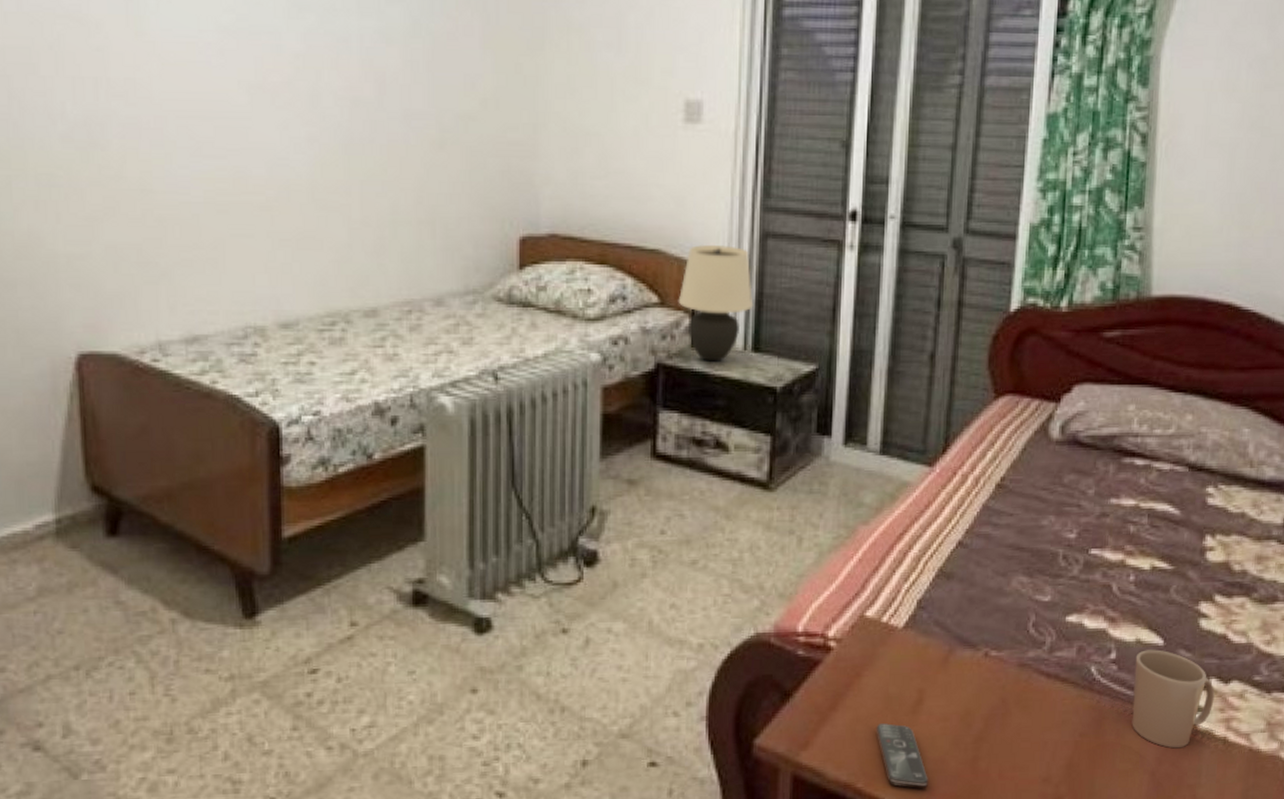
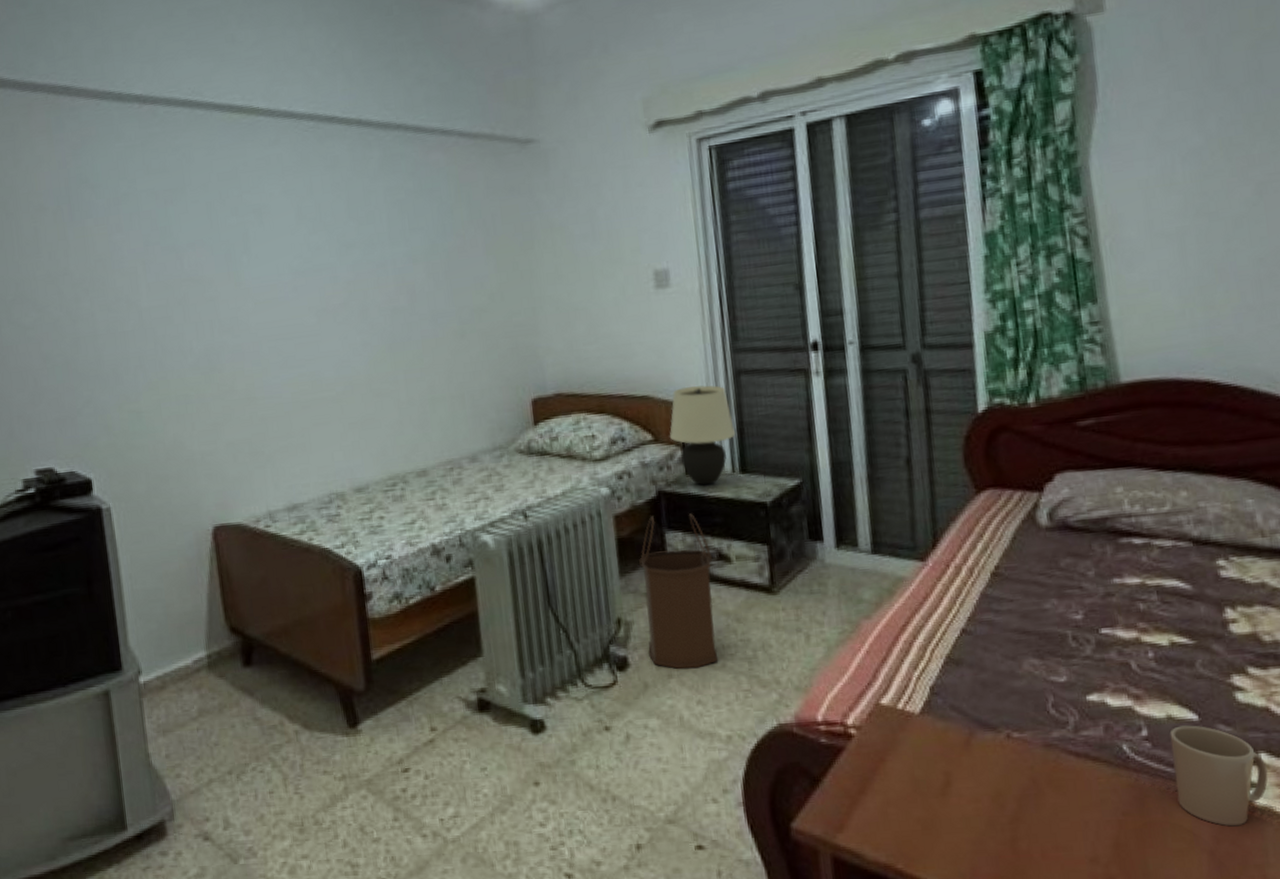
basket: none [623,391,708,568] -> present [639,513,719,669]
mobile phone: present [875,723,928,789] -> none [907,806,969,870]

